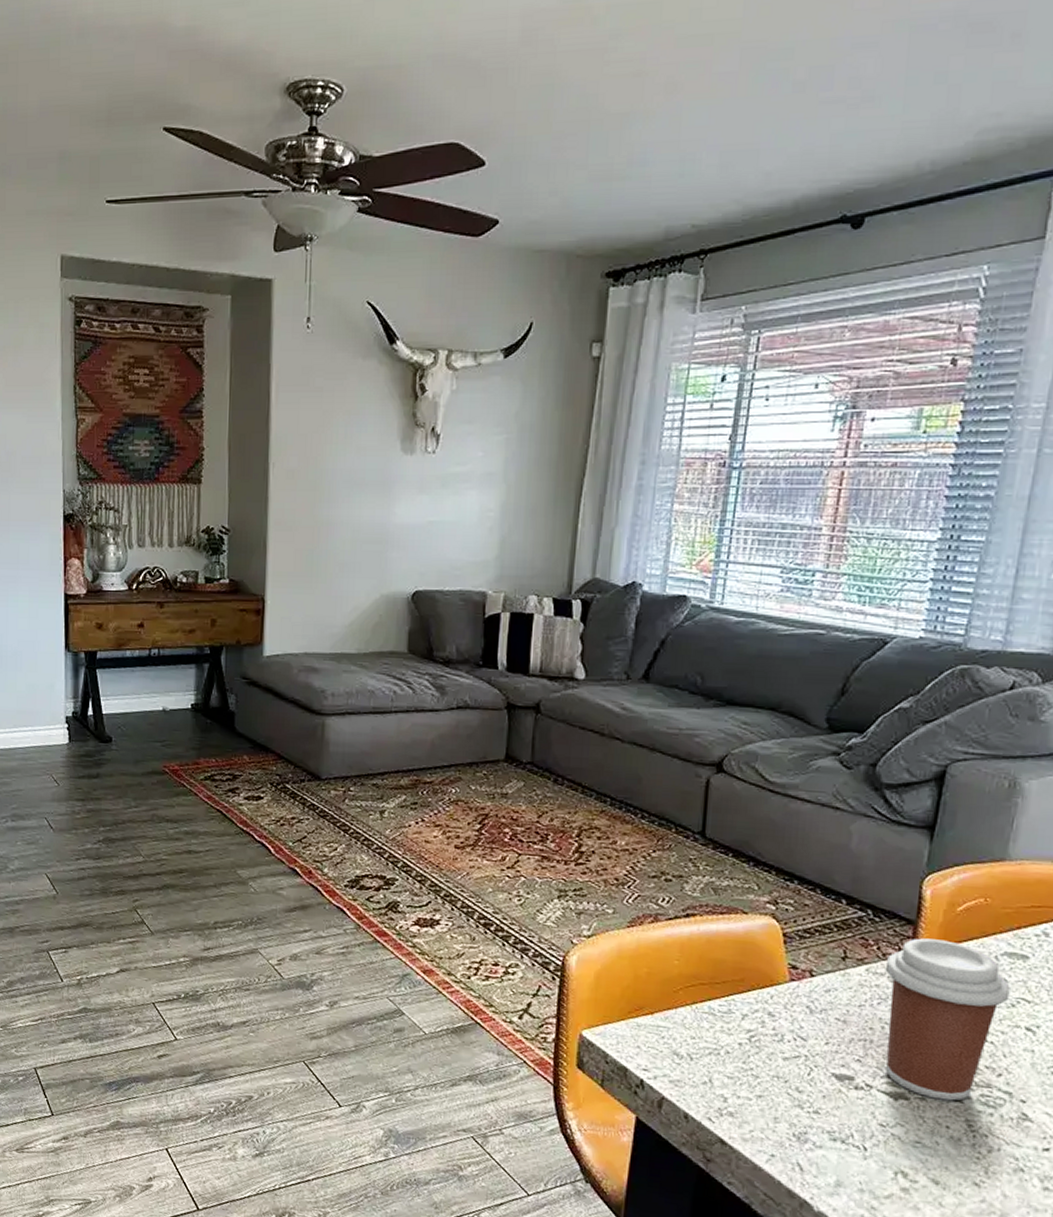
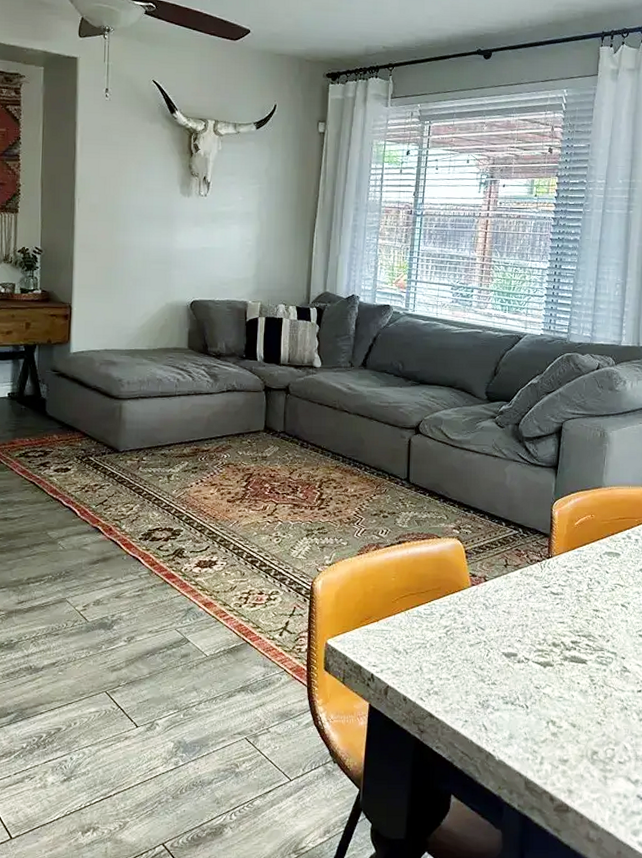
coffee cup: present [885,938,1011,1101] -> none [532,546,610,663]

